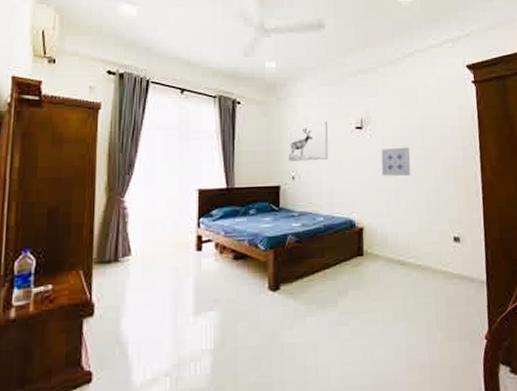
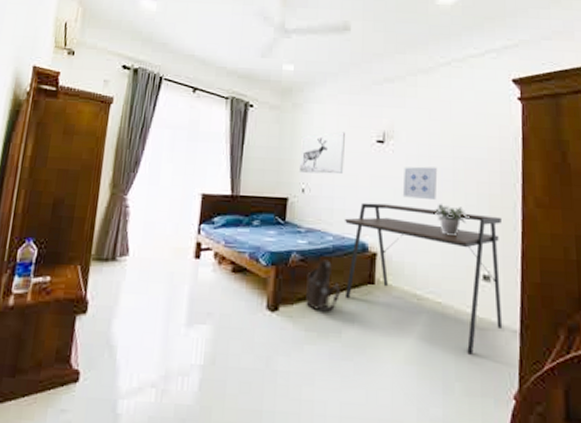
shoulder bag: none [303,238,334,286] -> present [306,259,340,312]
desk: none [332,183,473,307] -> present [344,202,503,355]
potted plant: none [410,179,439,206] -> present [435,204,470,235]

